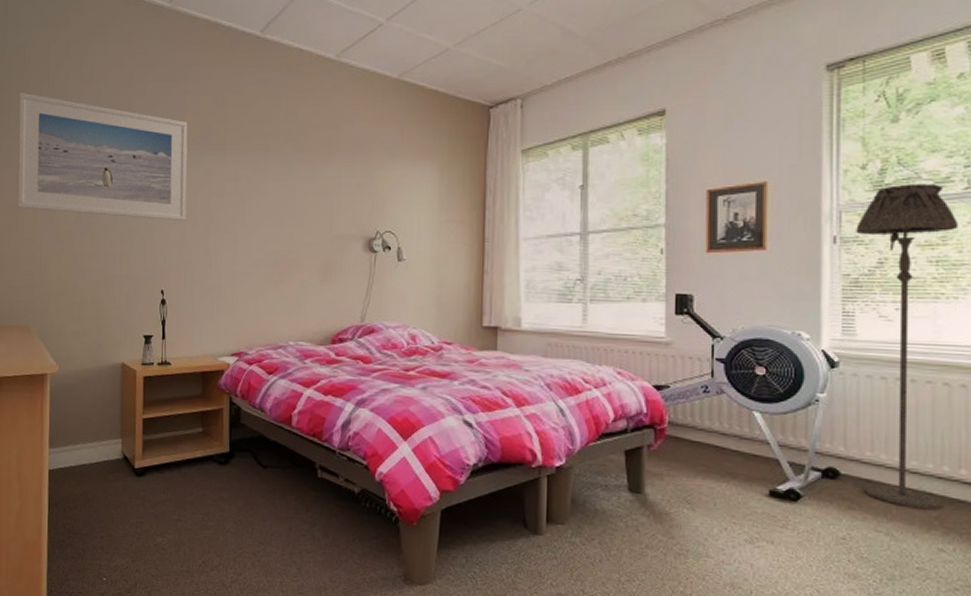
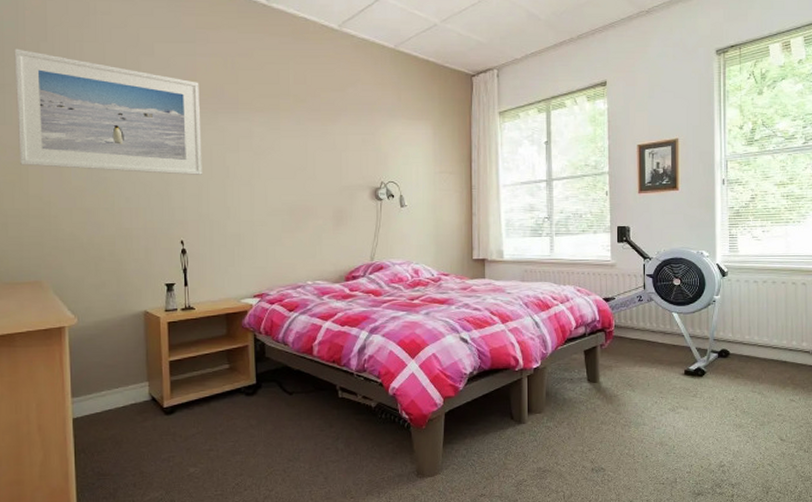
floor lamp: present [856,184,959,511] -> none [737,140,800,373]

